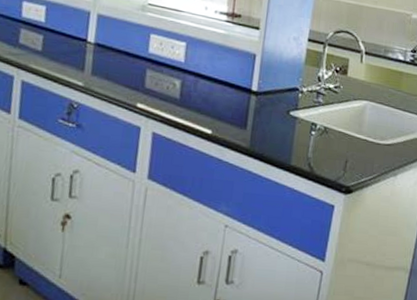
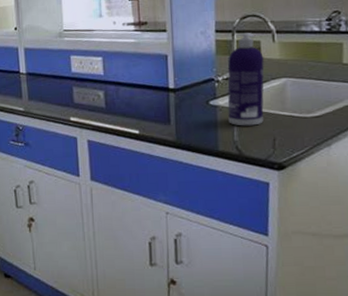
spray bottle: none [306,47,350,145] -> present [227,33,264,126]

